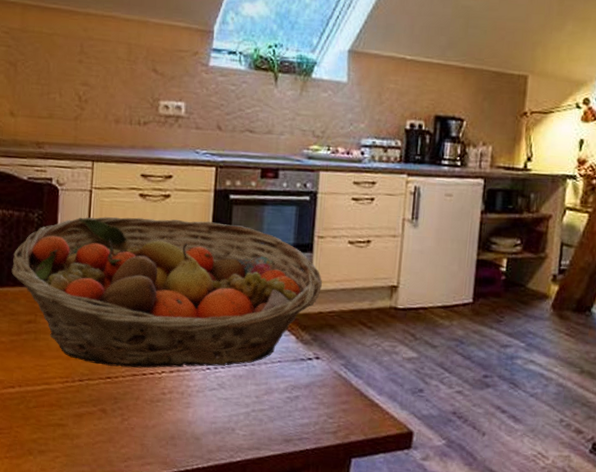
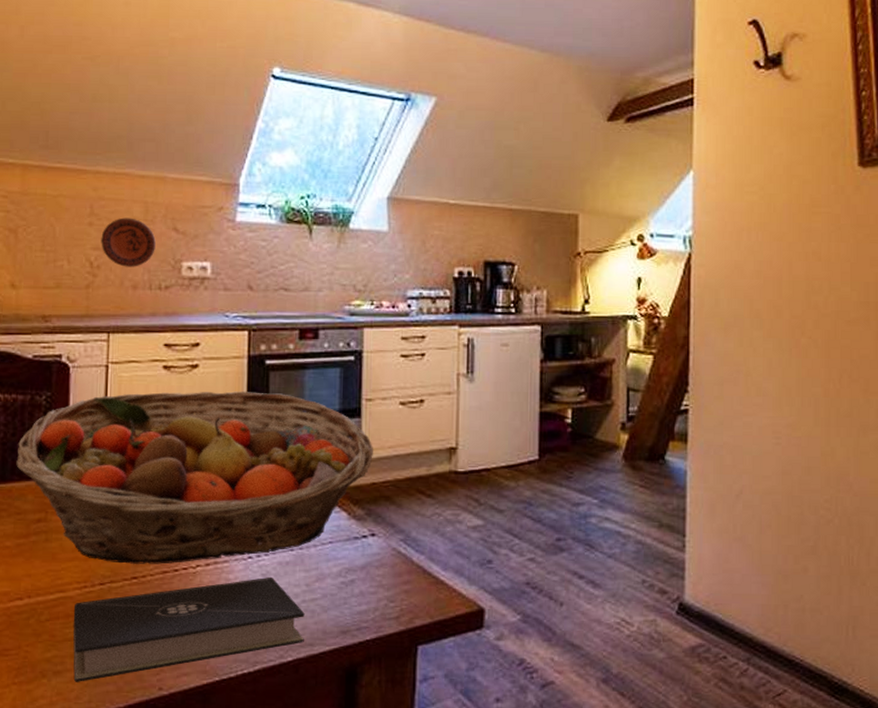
book: none [55,387,254,462] -> present [73,577,305,682]
decorative plate: none [89,57,137,103] -> present [101,217,156,267]

